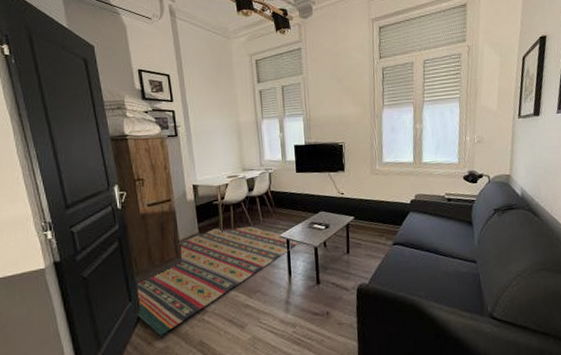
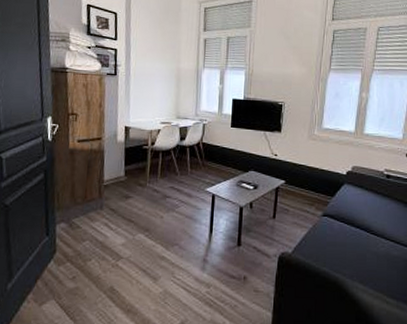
rug: present [135,225,299,336] -> none [50,171,224,276]

